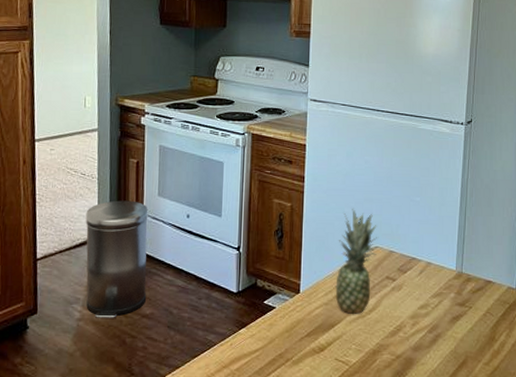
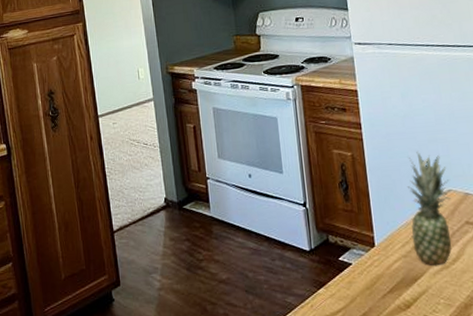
pedal bin: present [85,200,148,319] -> none [153,165,220,288]

